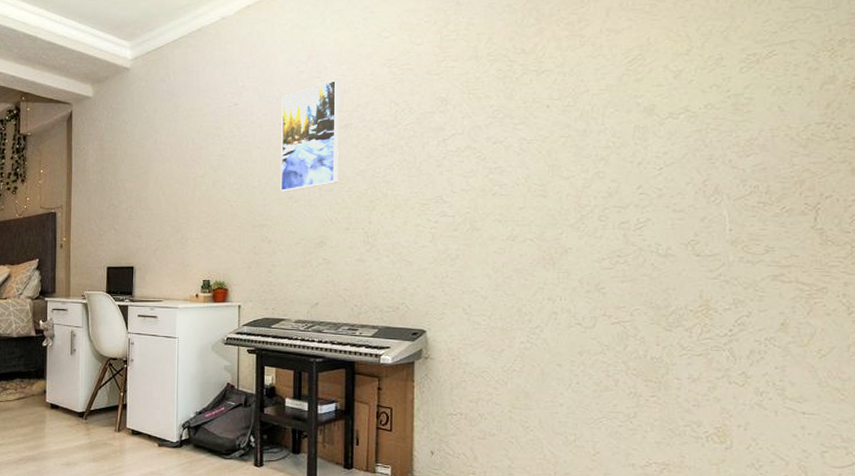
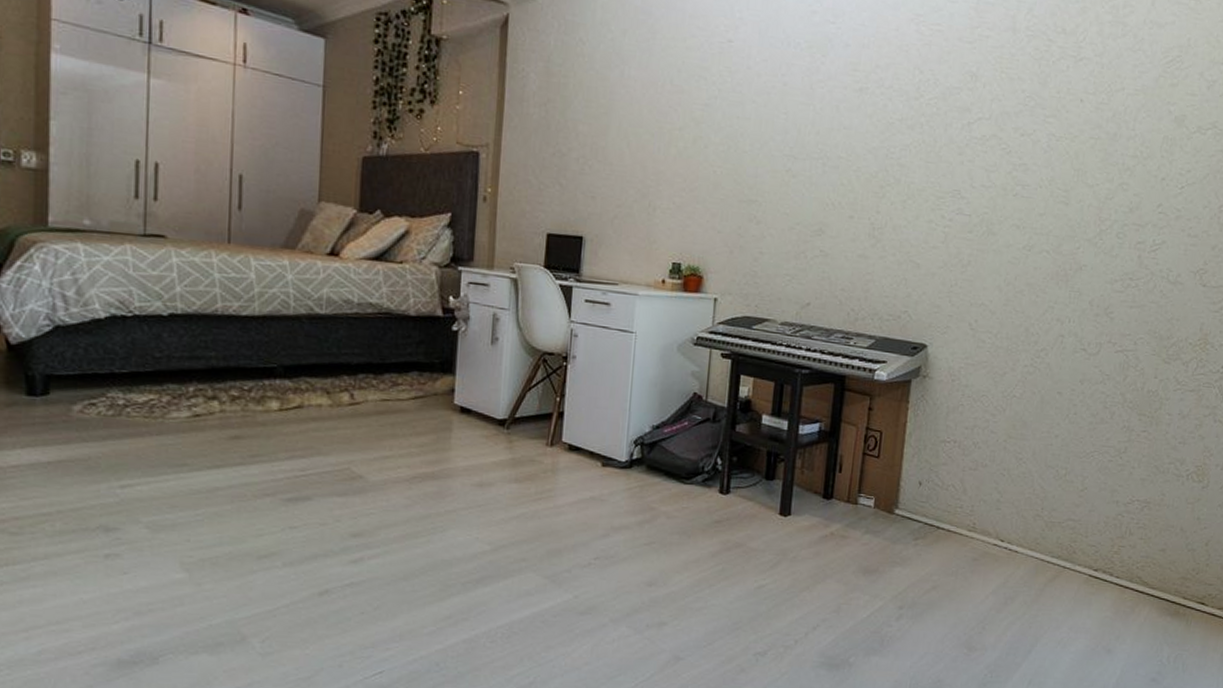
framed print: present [280,79,340,193] -> none [776,29,858,164]

